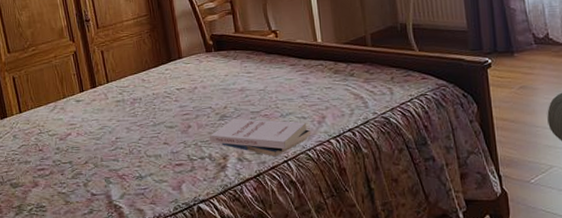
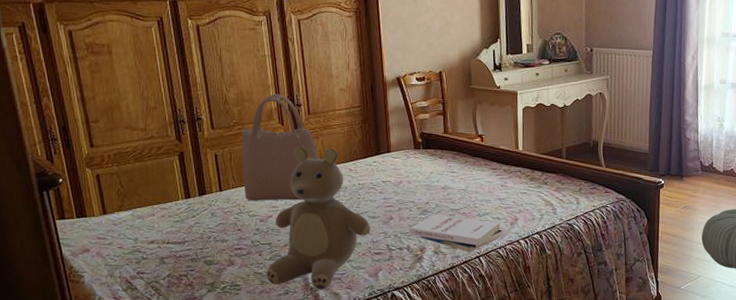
handbag: none [36,12,111,120] -> present [242,94,319,201]
teddy bear: none [69,60,169,208] -> present [266,146,370,291]

